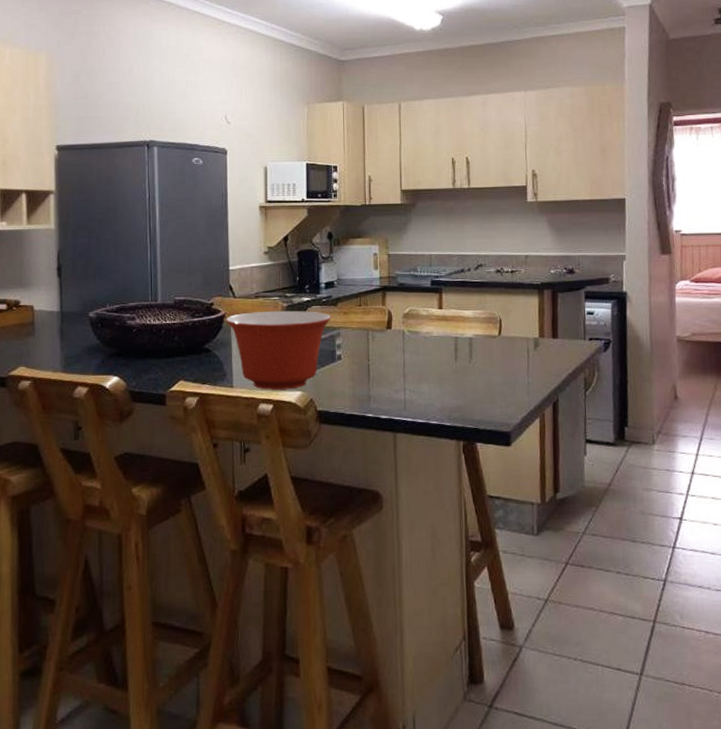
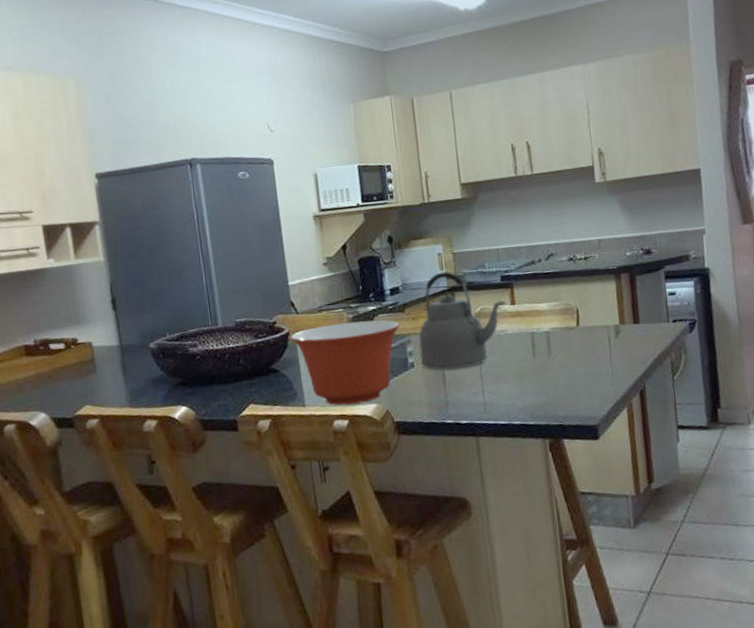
kettle: none [347,271,435,365] -> present [418,271,507,370]

